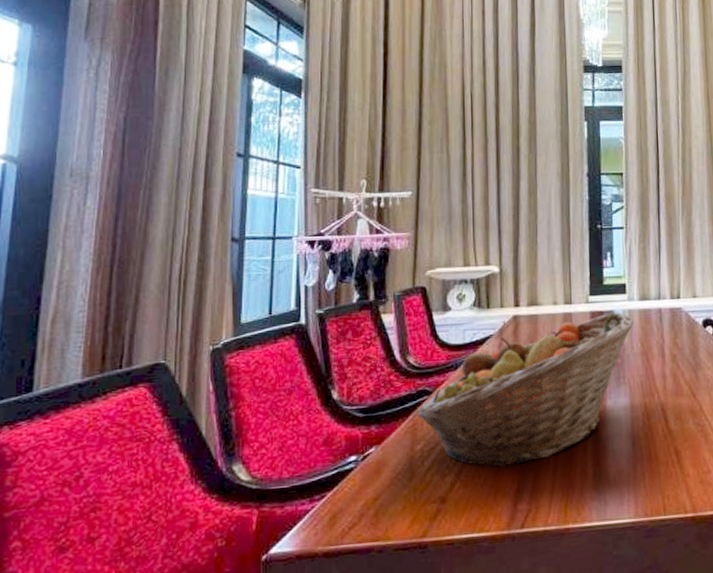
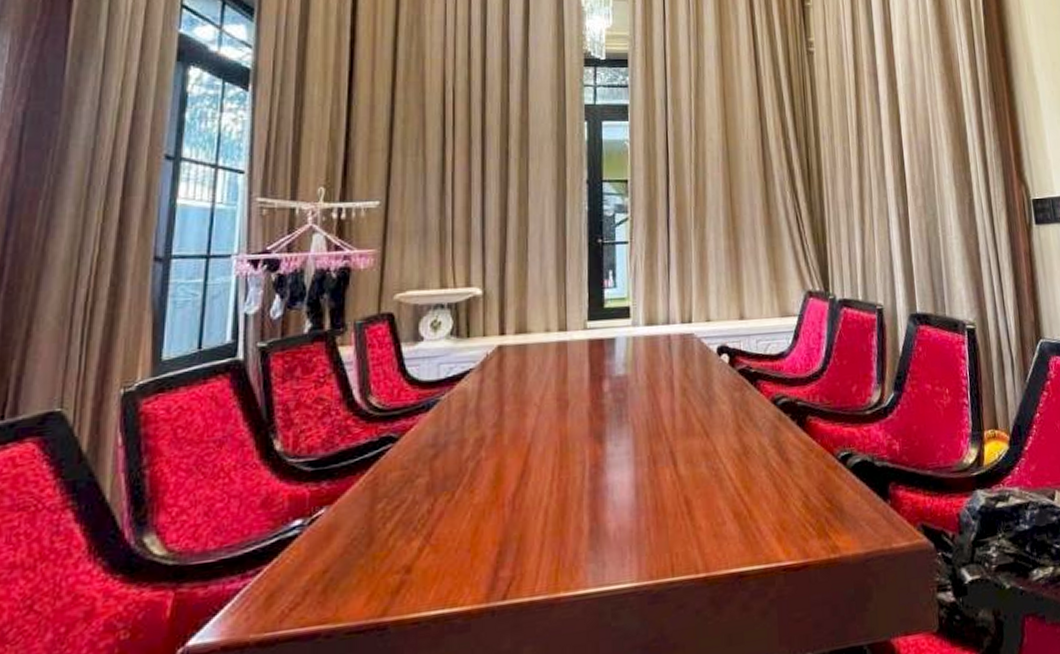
fruit basket: present [417,312,634,468] -> none [378,339,638,528]

